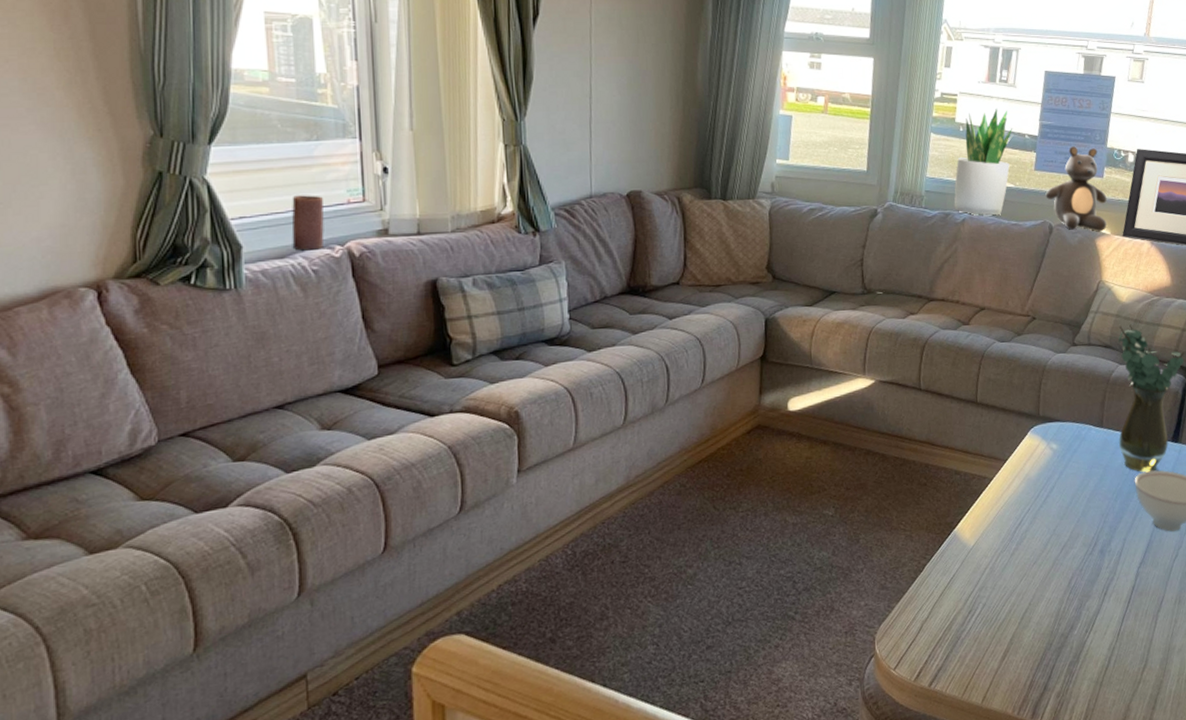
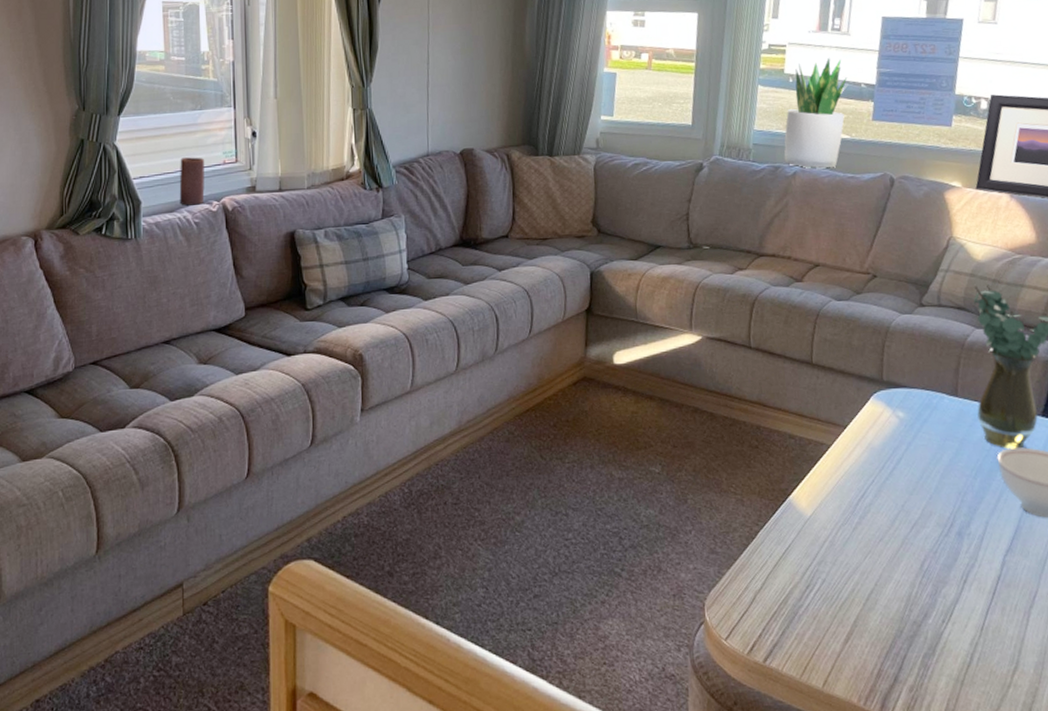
teddy bear: present [1045,146,1108,232] -> none [885,94,957,184]

